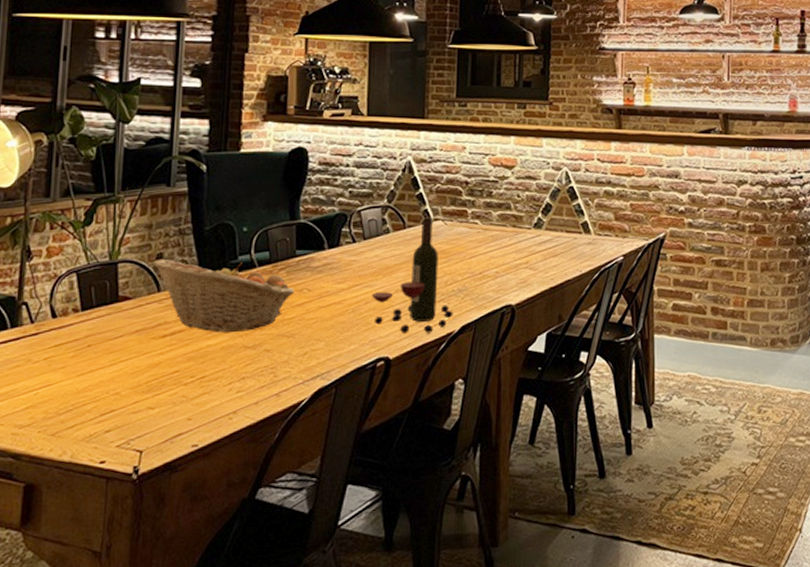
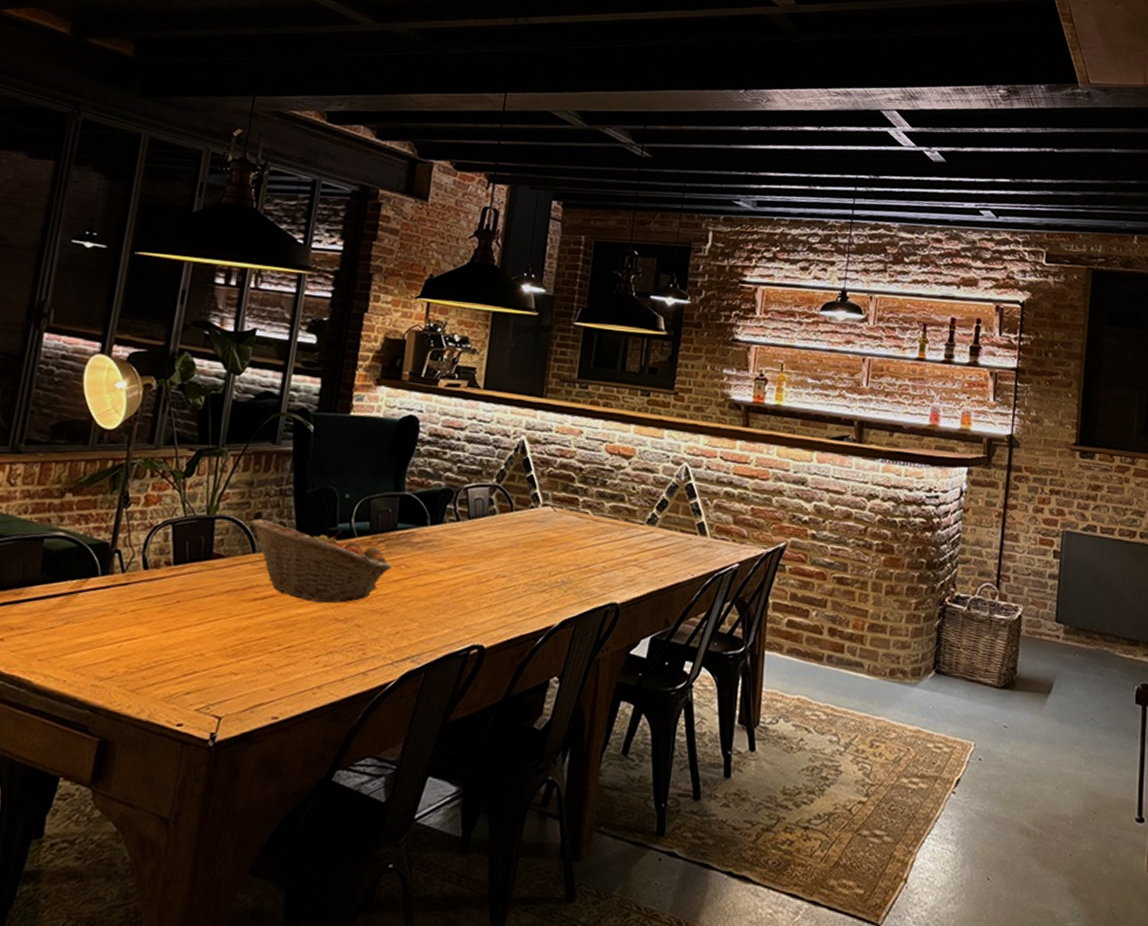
wine bottle: present [371,217,453,334] -> none [471,501,555,625]

